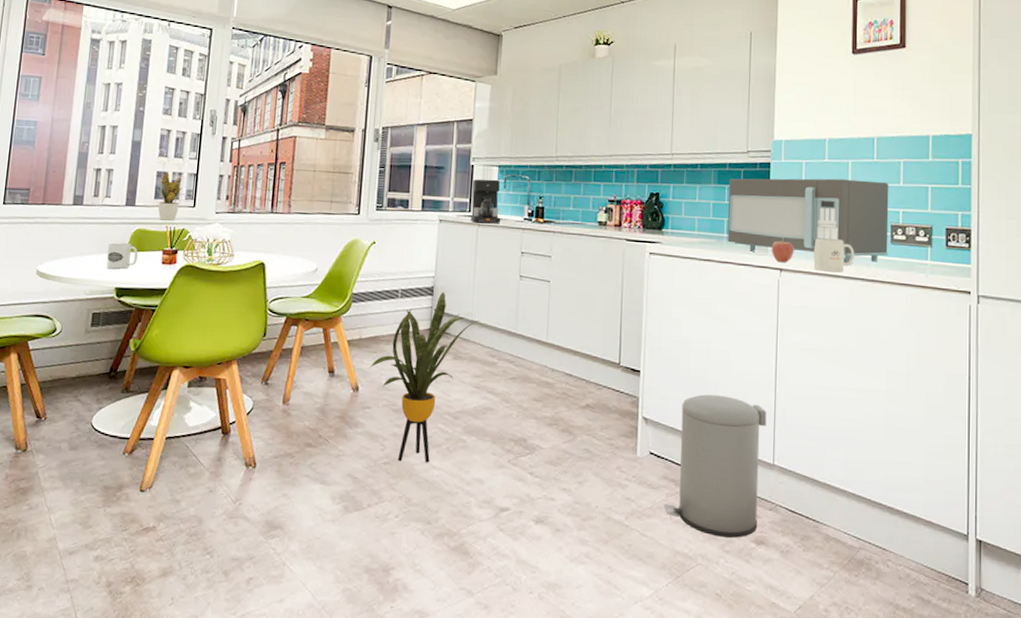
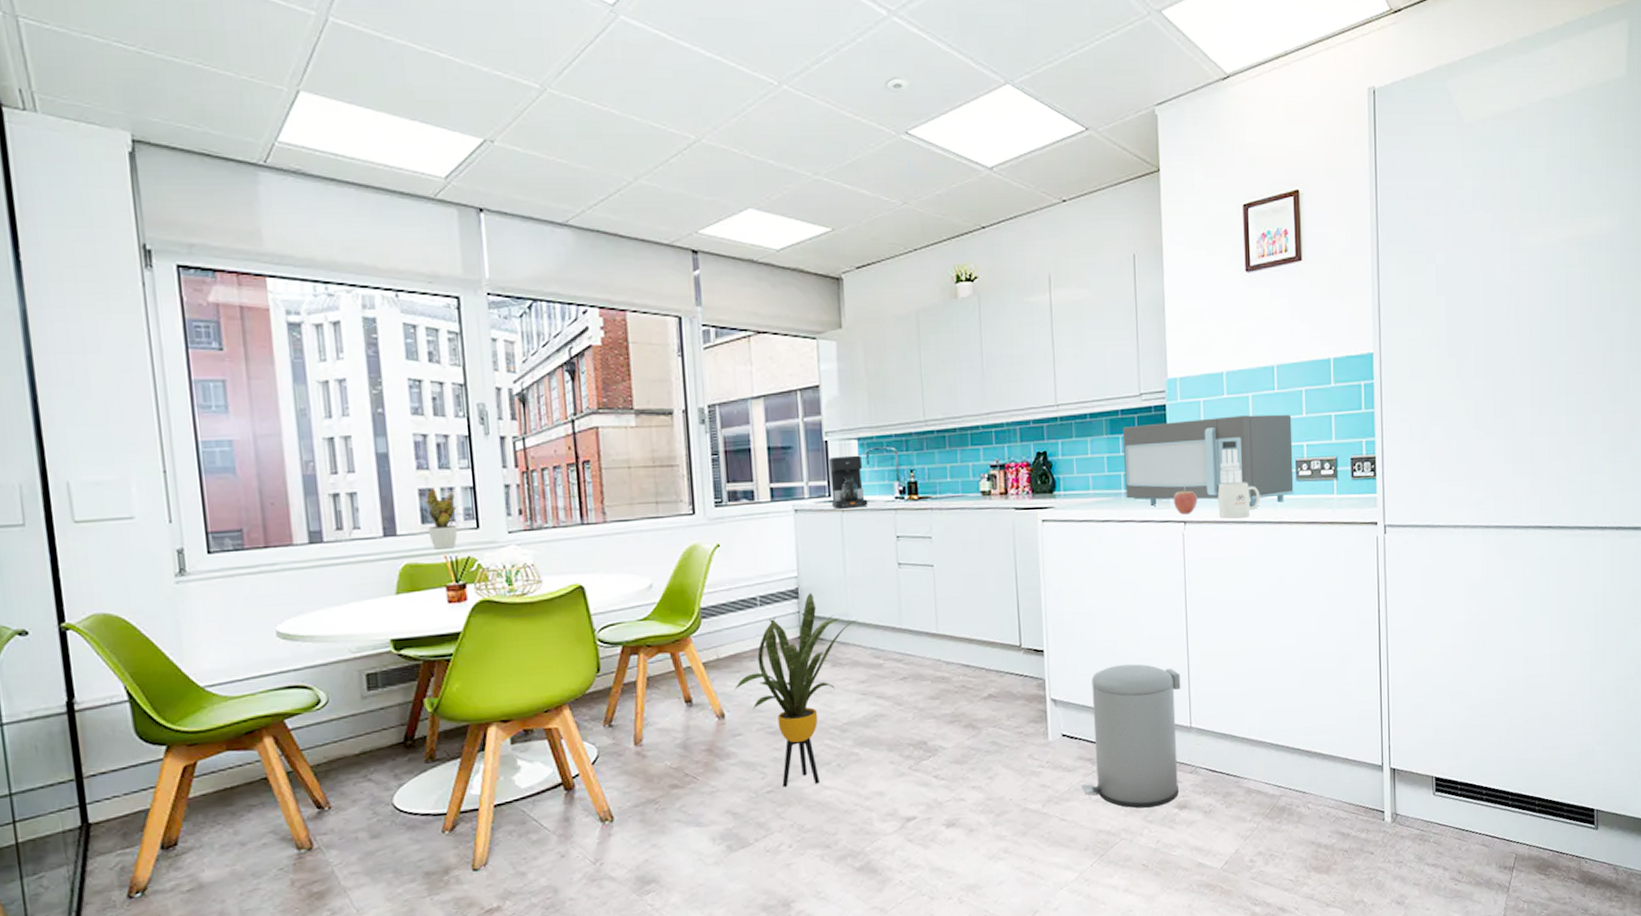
mug: present [106,243,138,269] -> none [368,583,415,617]

